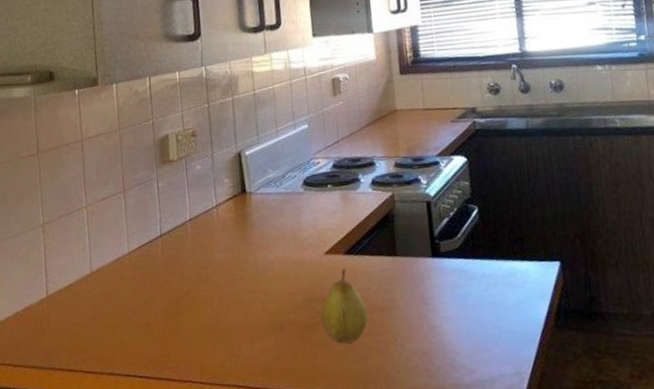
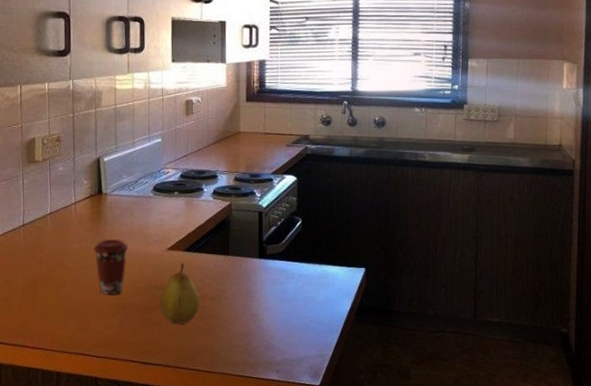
coffee cup: none [241,245,281,312] -> present [94,239,129,295]

